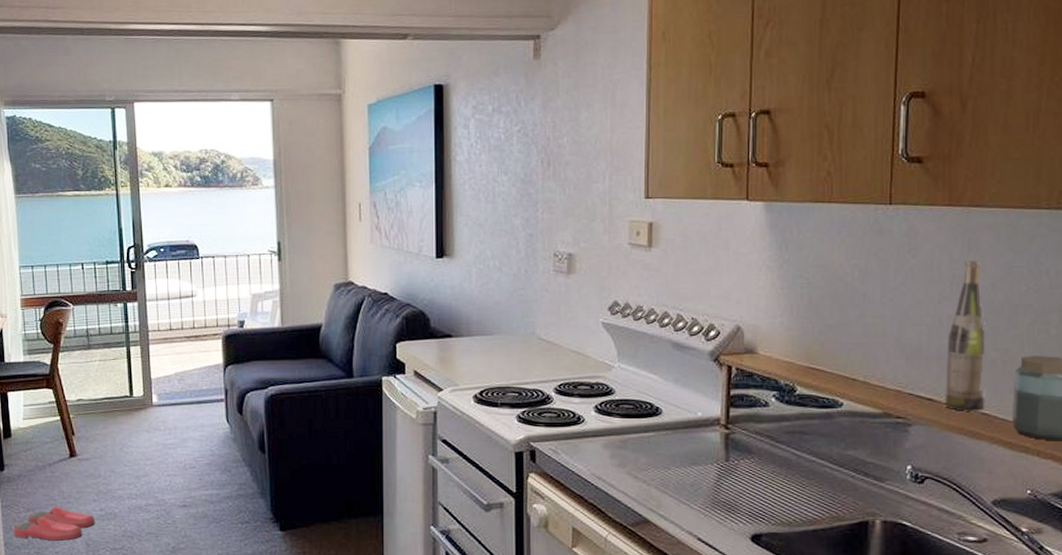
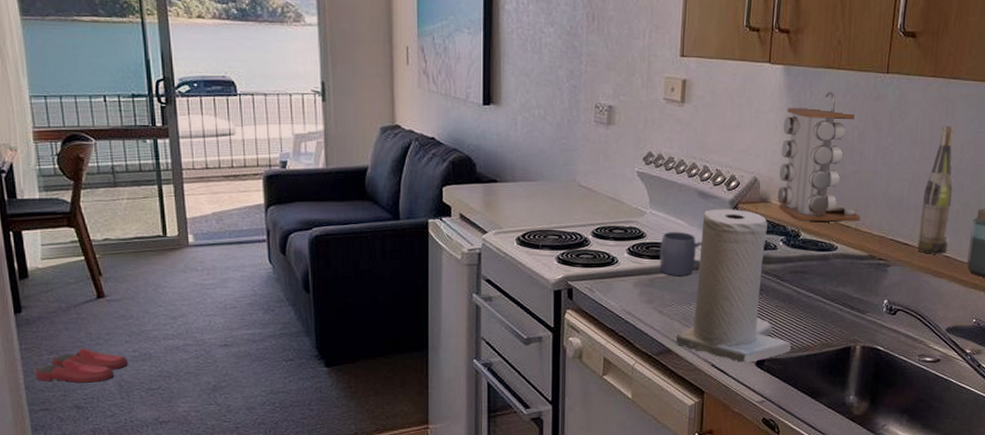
mug: none [631,386,680,437] -> present [659,231,702,277]
paper towel: none [654,361,794,538] -> present [675,209,792,364]
spice rack: none [765,227,870,376] -> present [777,91,861,223]

